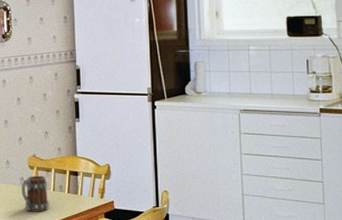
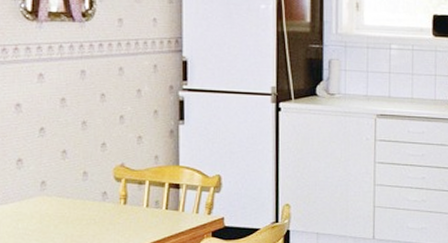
mug: present [21,175,49,212] -> none [103,189,141,233]

